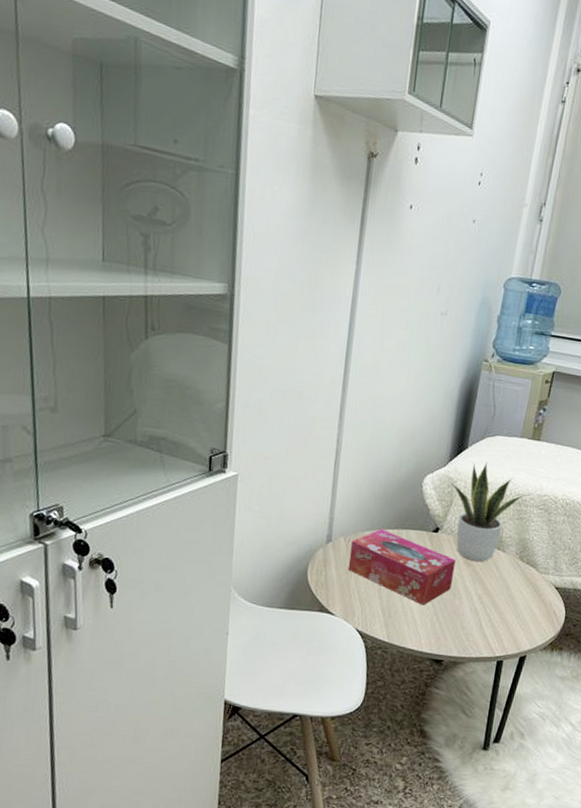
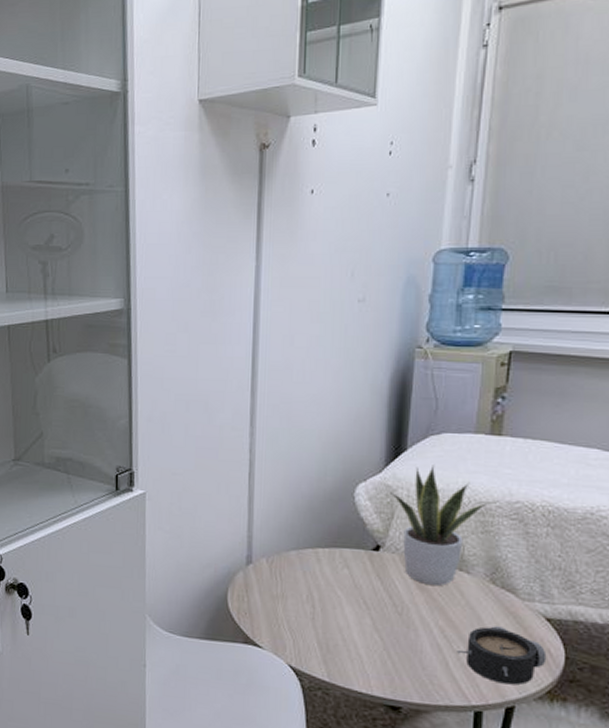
tissue box: present [348,528,456,605] -> none [273,547,405,639]
alarm clock: none [489,593,553,639] -> present [456,626,547,685]

